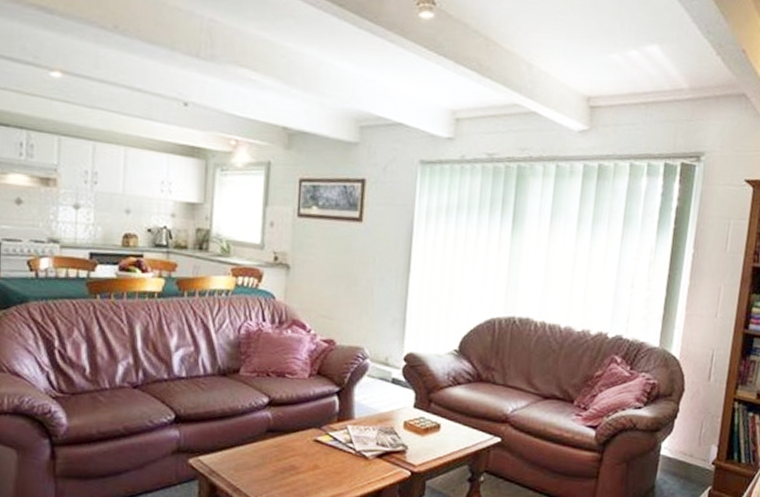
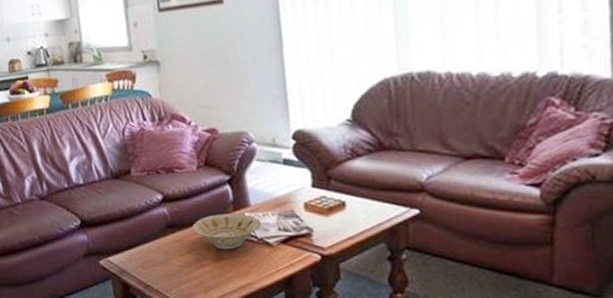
bowl: none [293,423,361,459] -> present [191,213,261,250]

